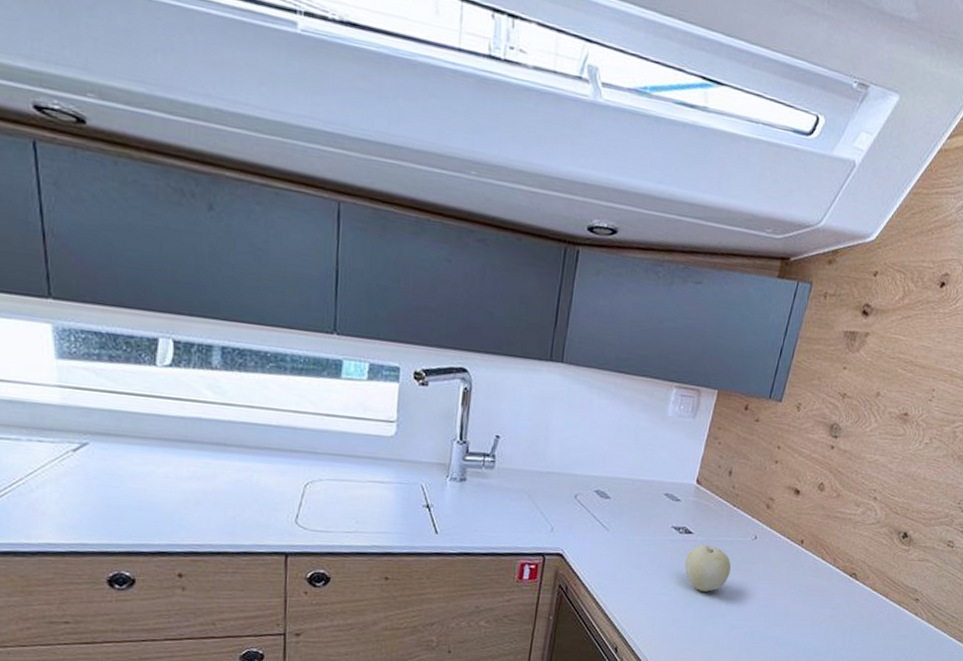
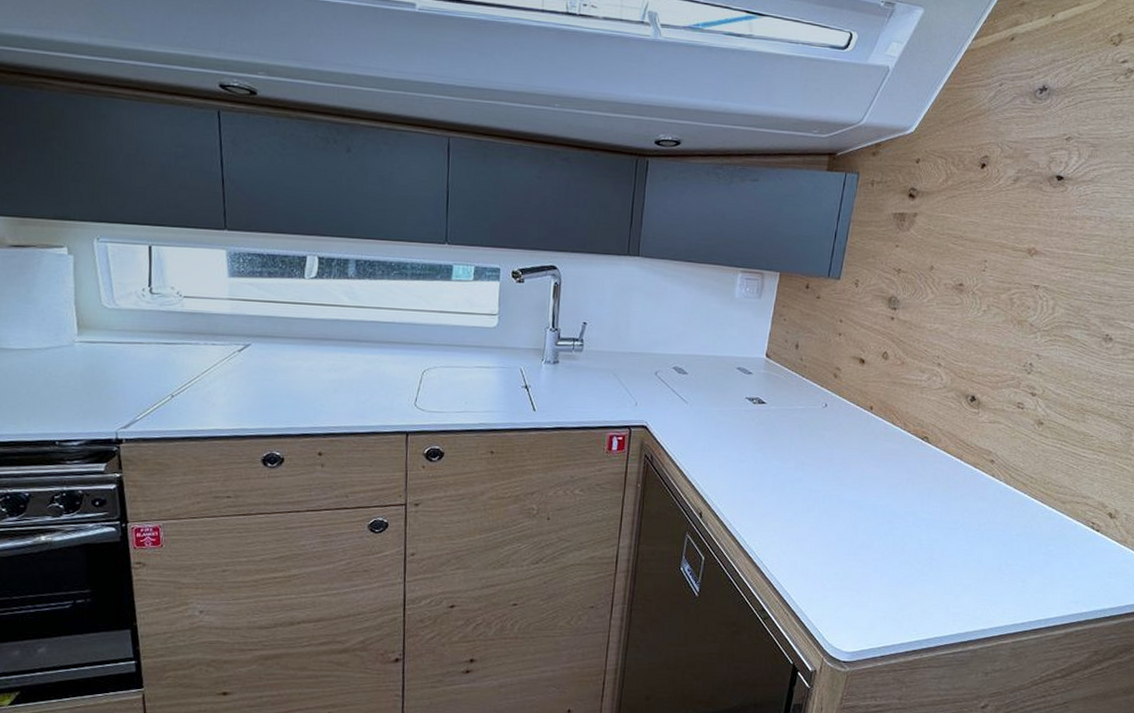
fruit: present [684,544,731,592] -> none [760,413,805,458]

